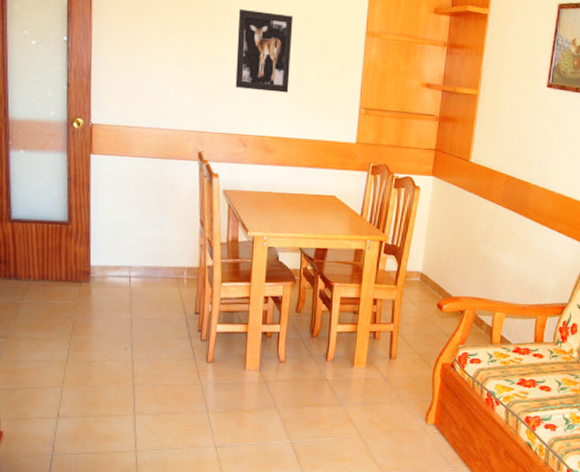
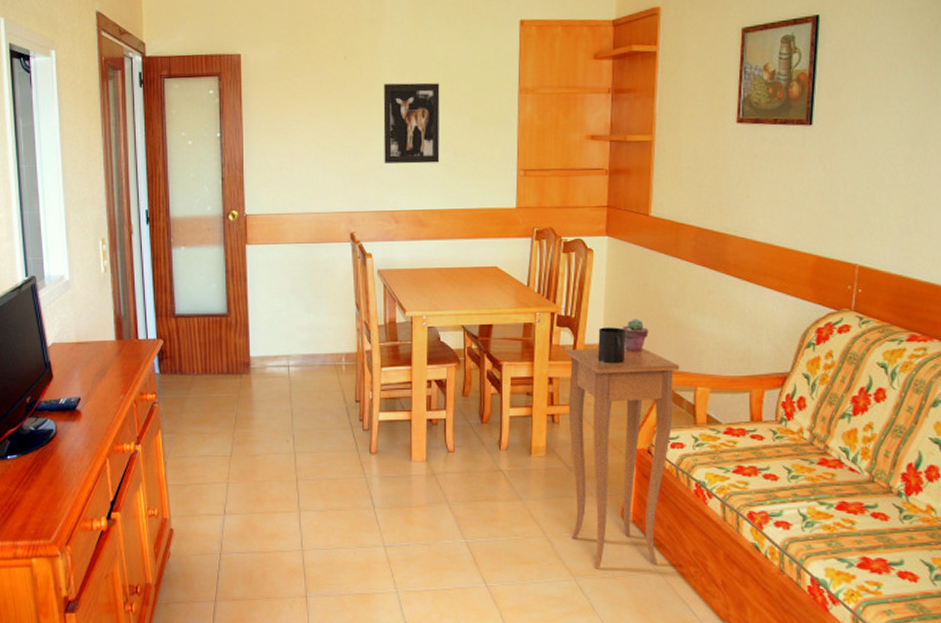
side table: none [382,274,484,464] -> present [565,348,680,568]
mug: none [416,257,441,290] -> present [597,327,626,364]
potted succulent: none [439,251,461,280] -> present [622,318,649,352]

